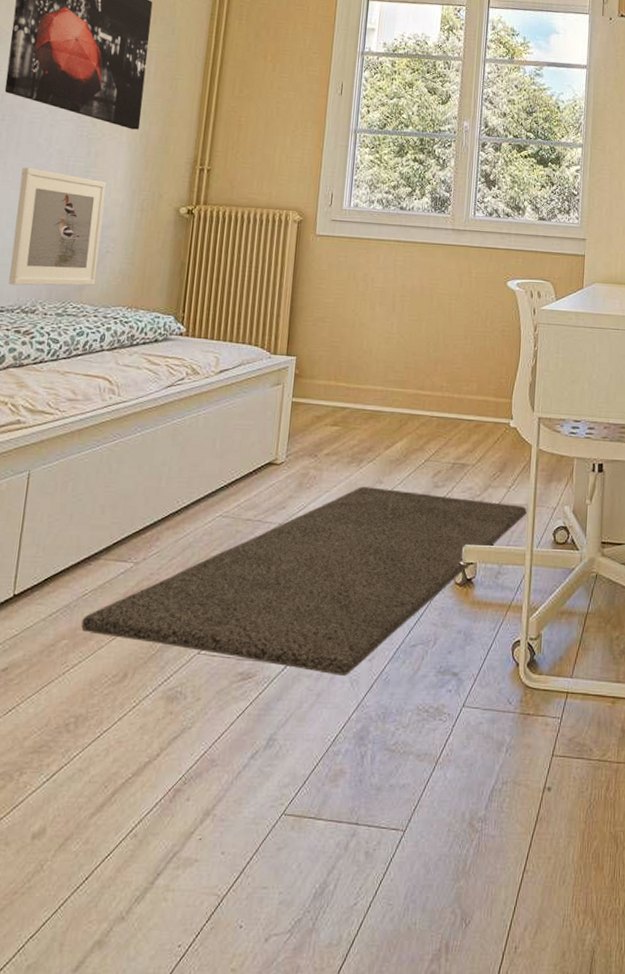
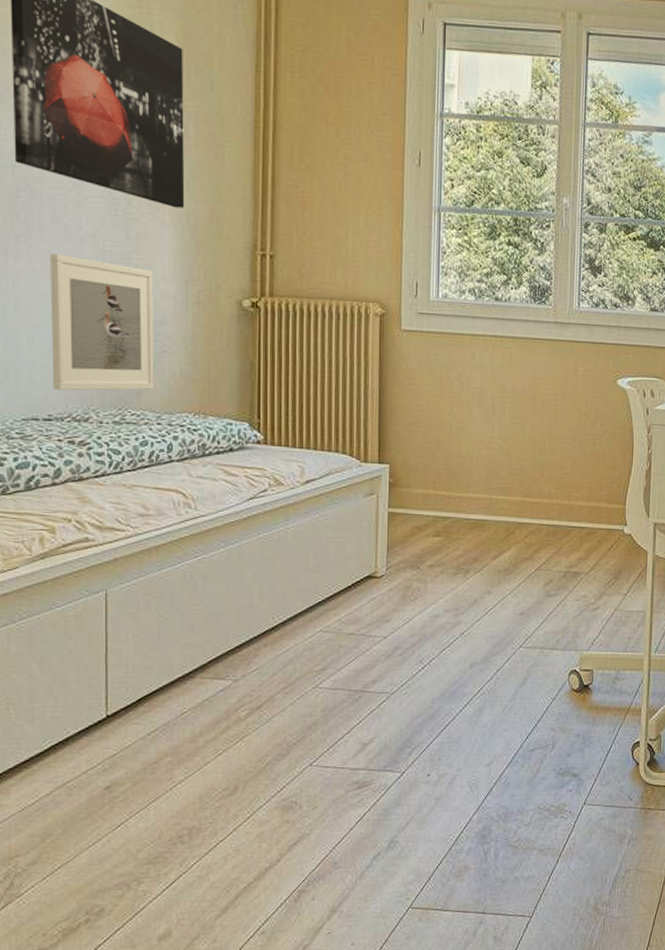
rug: present [81,486,527,676] -> none [184,598,644,781]

